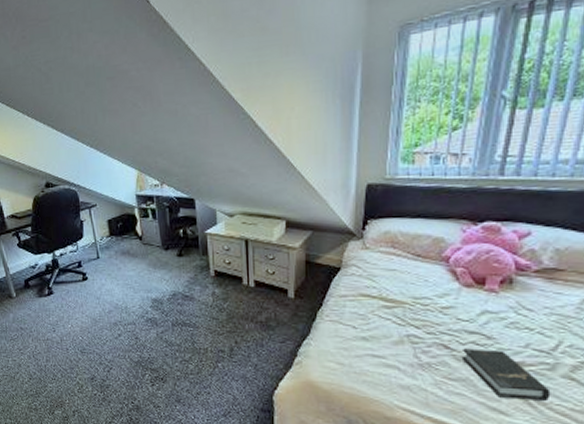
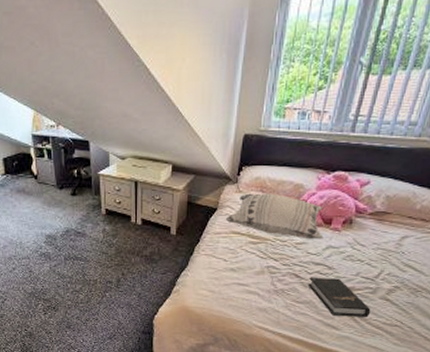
decorative pillow: none [351,249,477,303] -> present [225,193,324,239]

